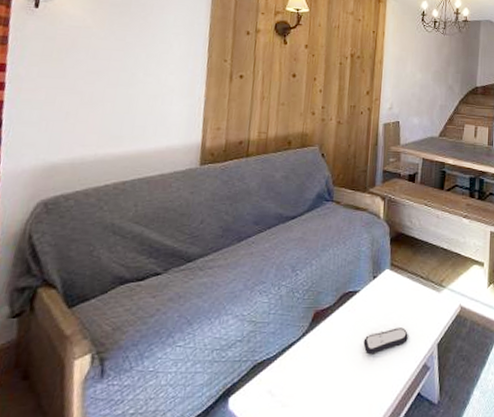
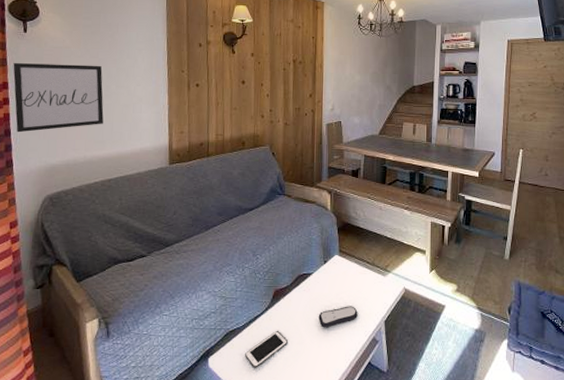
wall art: none [10,42,129,124] -> present [13,63,104,133]
cell phone: none [274,361,326,409] -> present [245,331,288,369]

